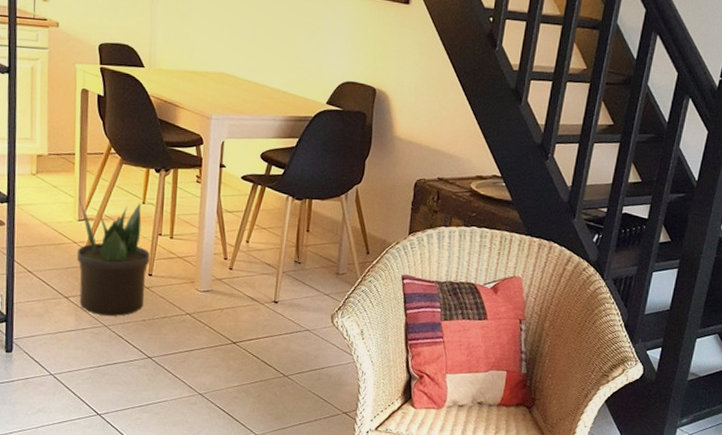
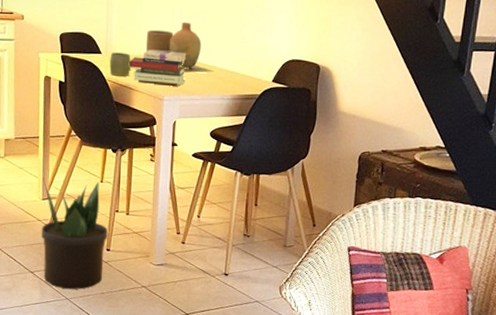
mug: none [153,66,176,93] -> present [109,52,131,77]
books: none [175,65,236,105] -> present [129,49,186,86]
vase: none [176,38,266,92] -> present [130,23,214,74]

